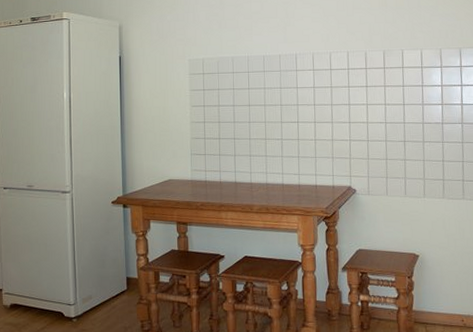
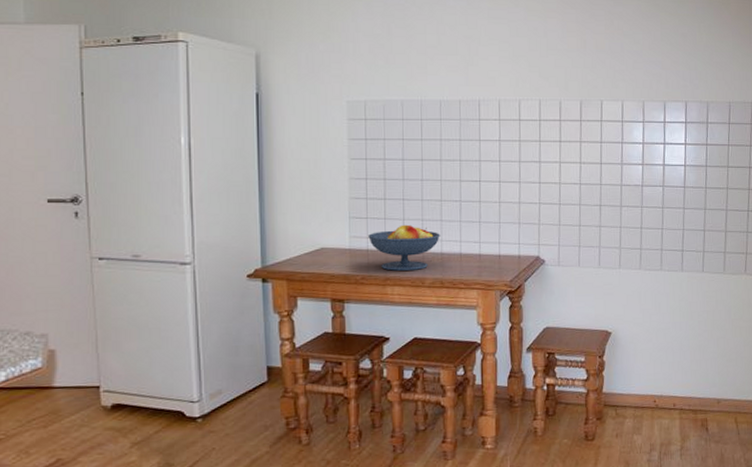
fruit bowl: none [206,159,265,199] -> present [368,224,440,271]

